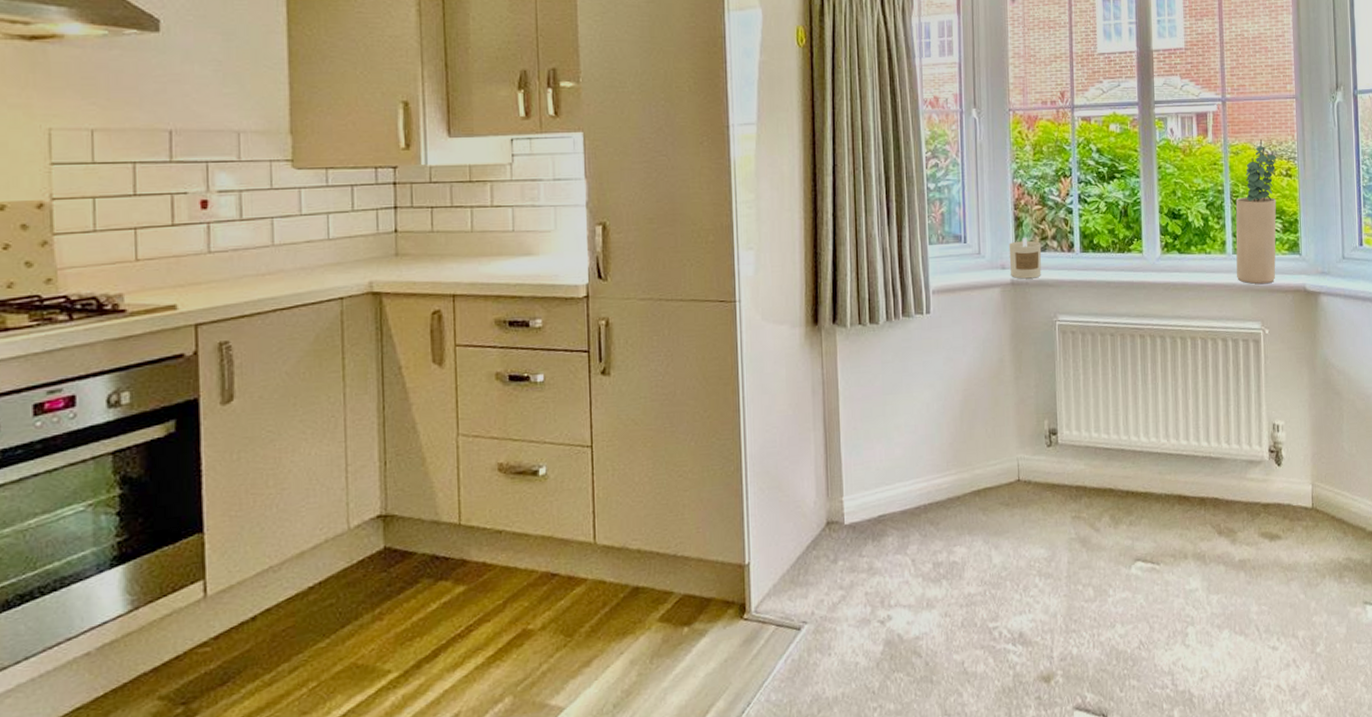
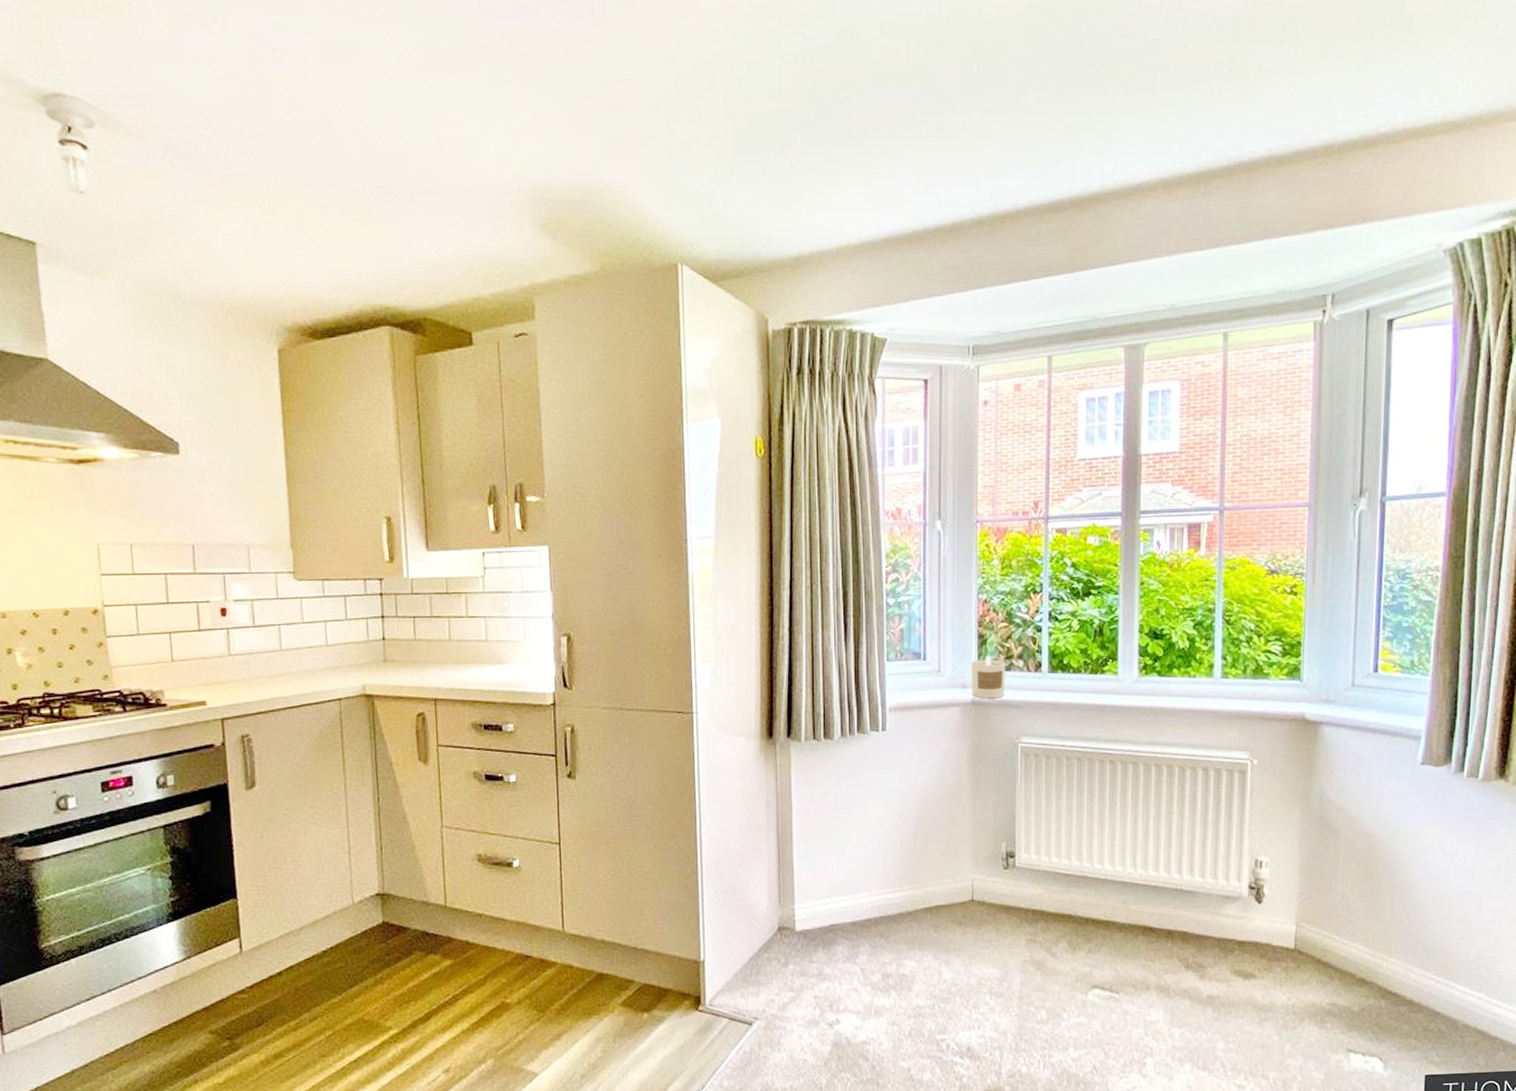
vase: present [1235,139,1277,285] -> none [1223,552,1280,712]

